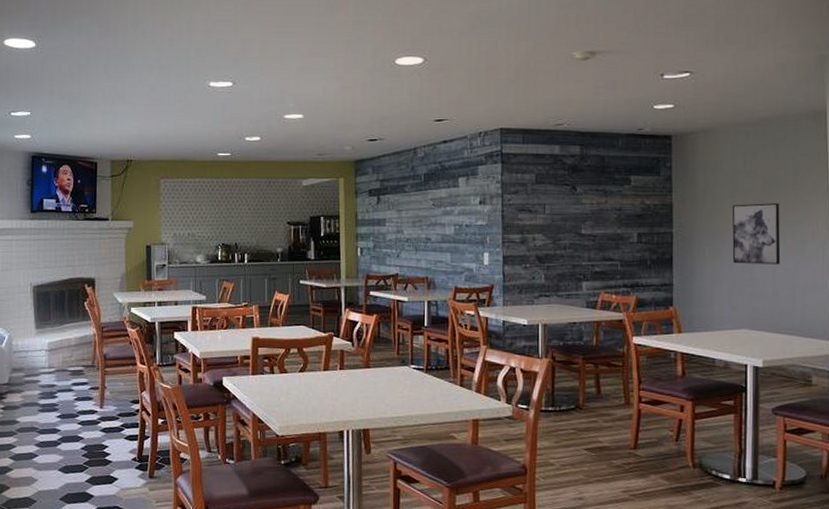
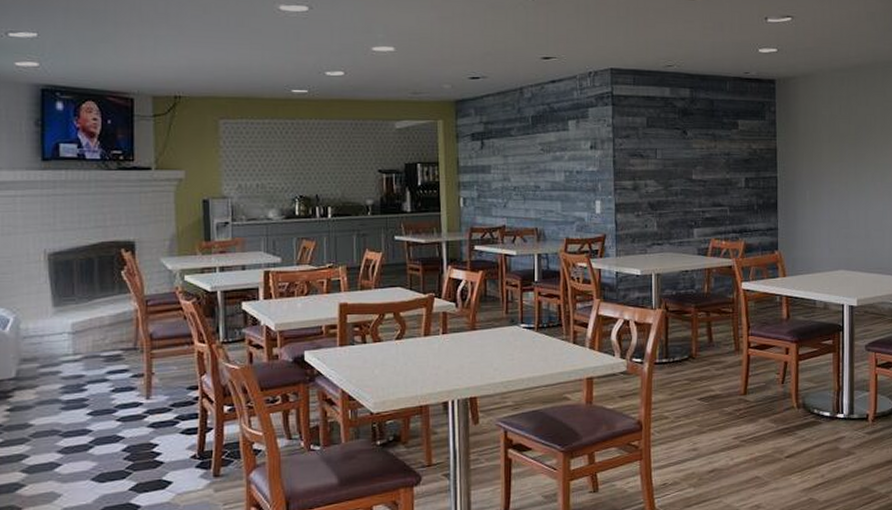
wall art: present [732,203,781,265] -> none [829,147,872,207]

